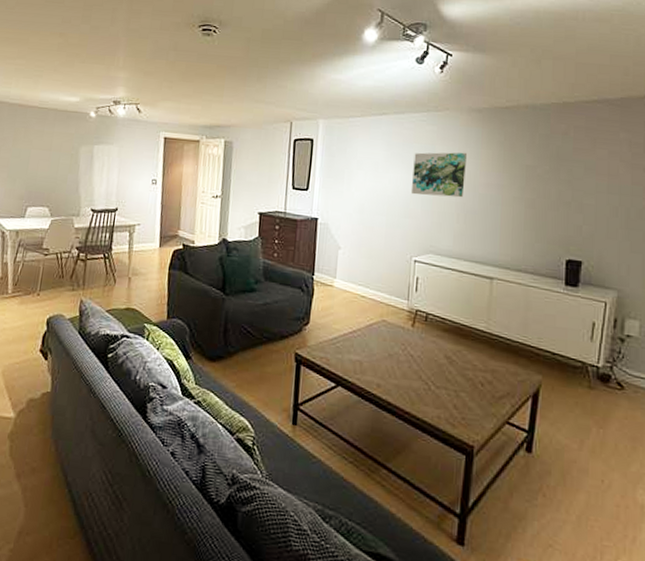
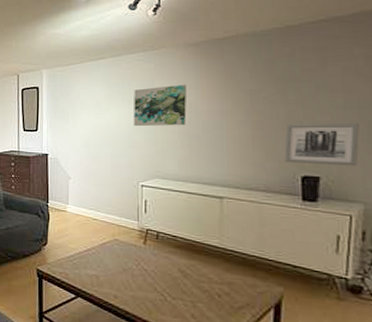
wall art: none [552,205,619,253] -> present [284,123,360,167]

